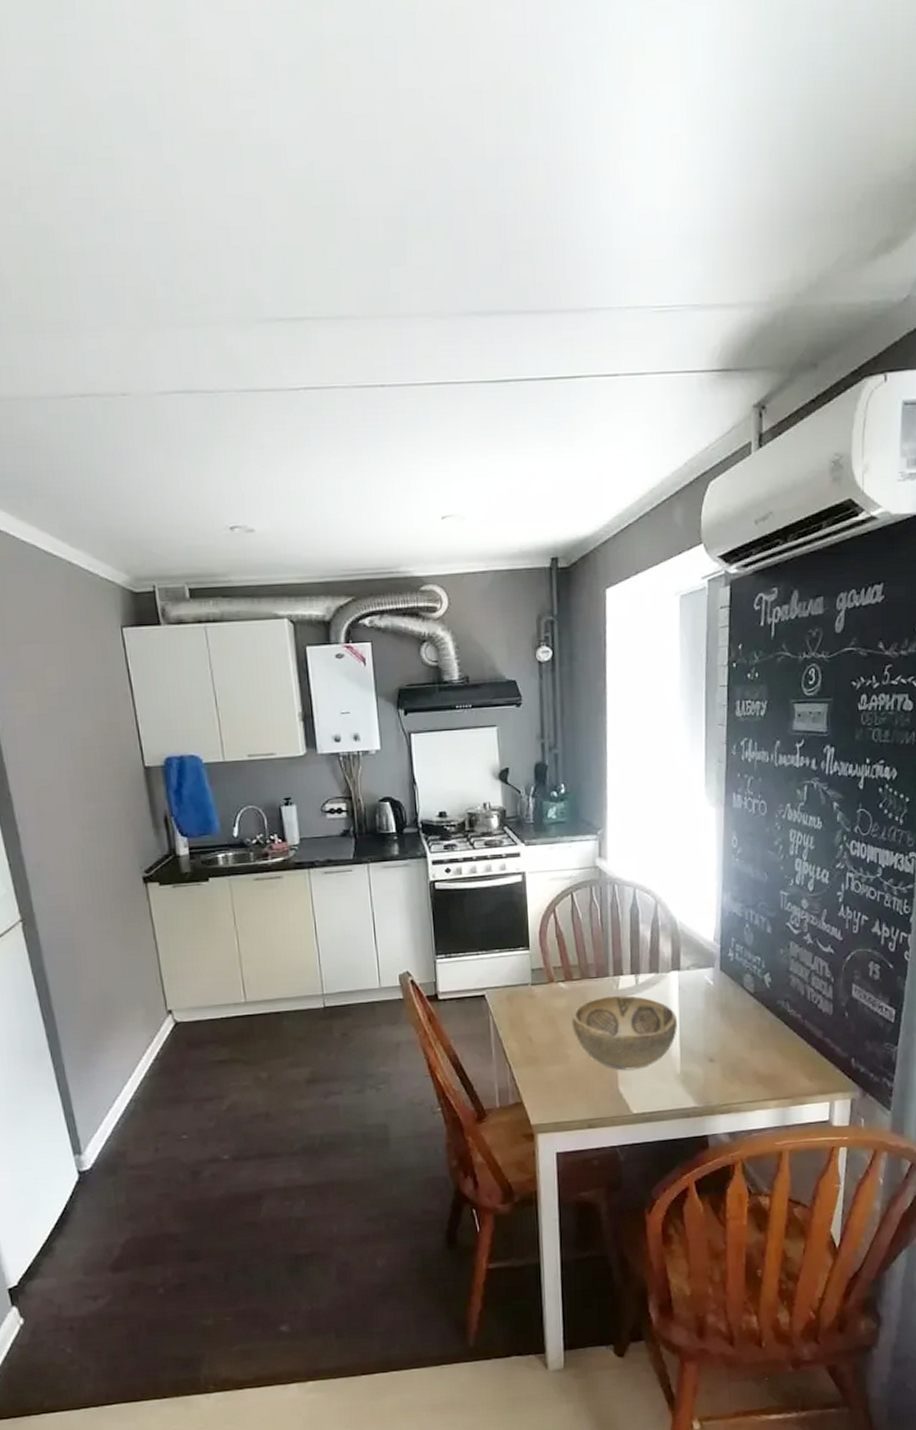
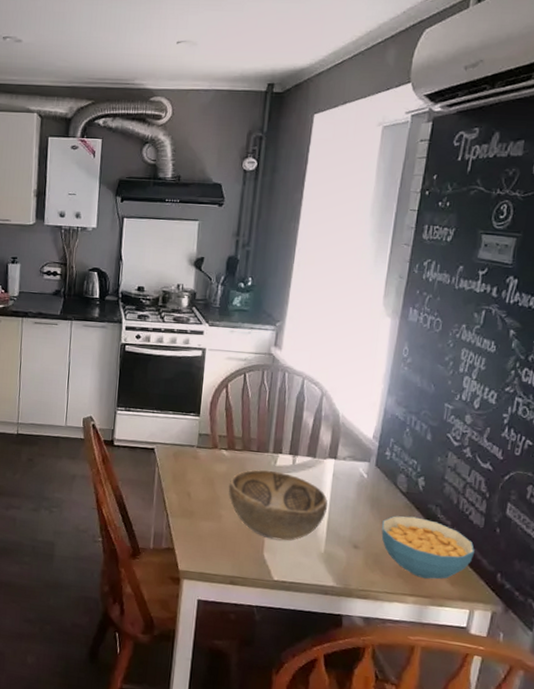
cereal bowl: none [734,1016,827,1079] -> present [381,516,474,579]

